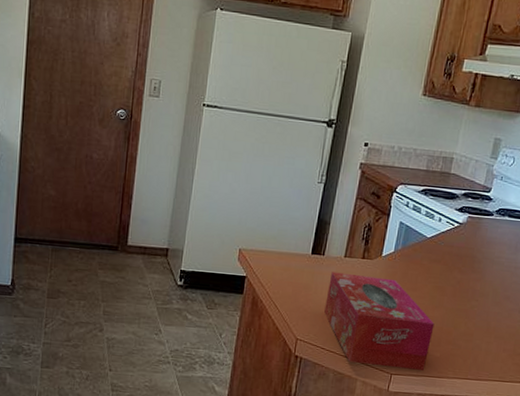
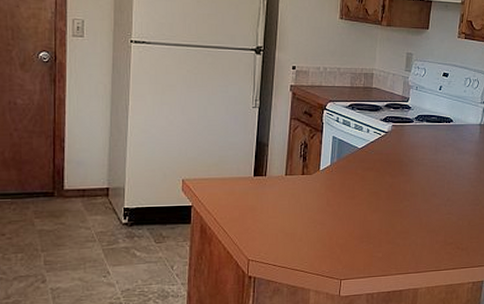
tissue box: present [324,272,435,372] -> none [272,190,374,274]

